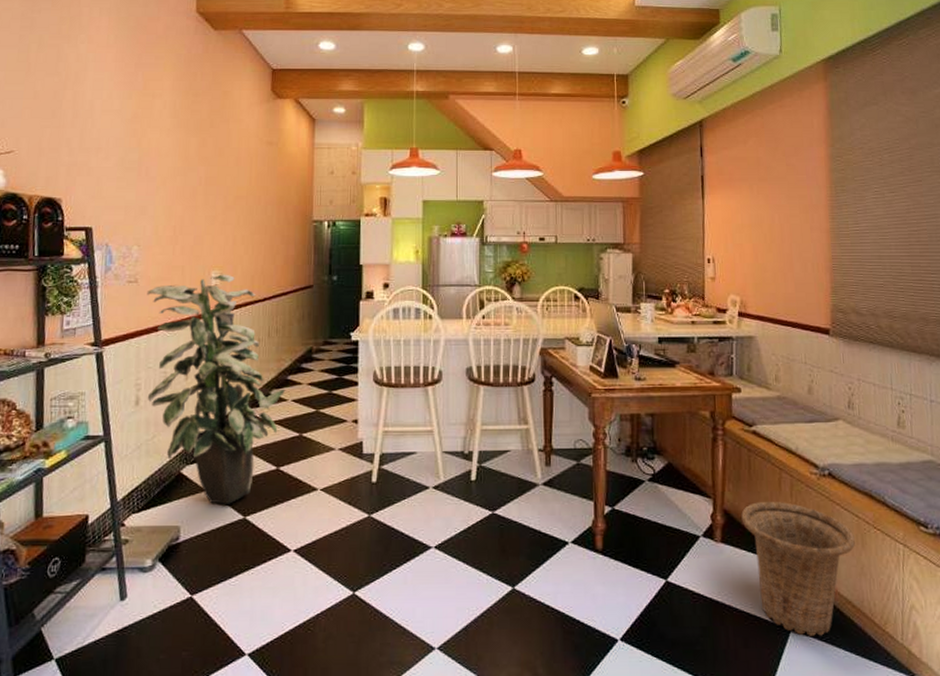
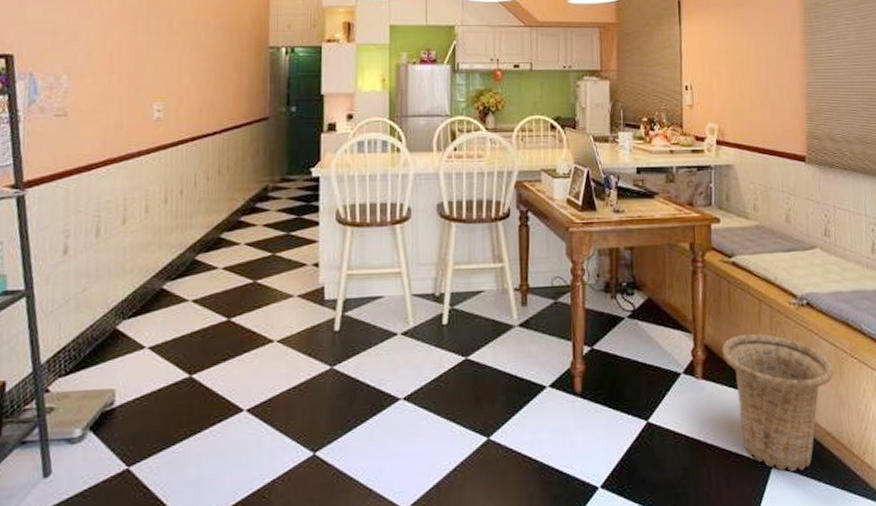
indoor plant: present [147,274,286,504] -> none [77,106,238,363]

